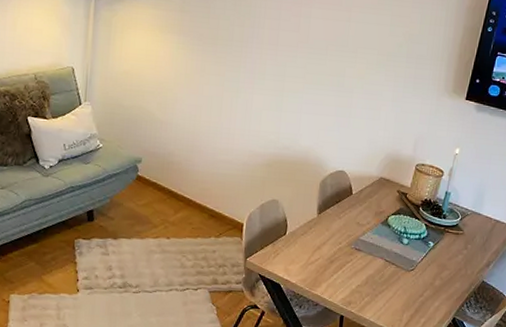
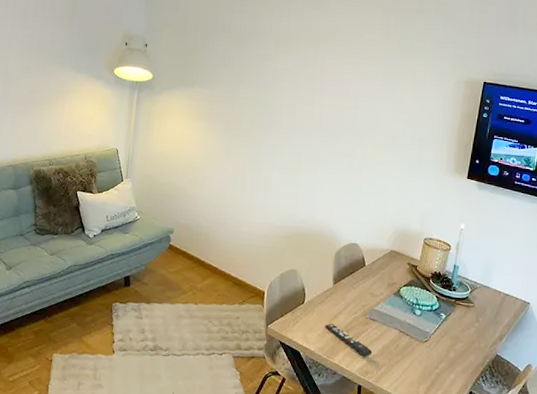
remote control: none [307,255,357,288] -> present [325,323,373,357]

